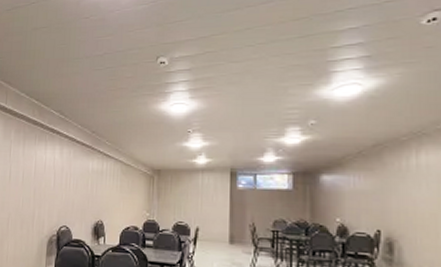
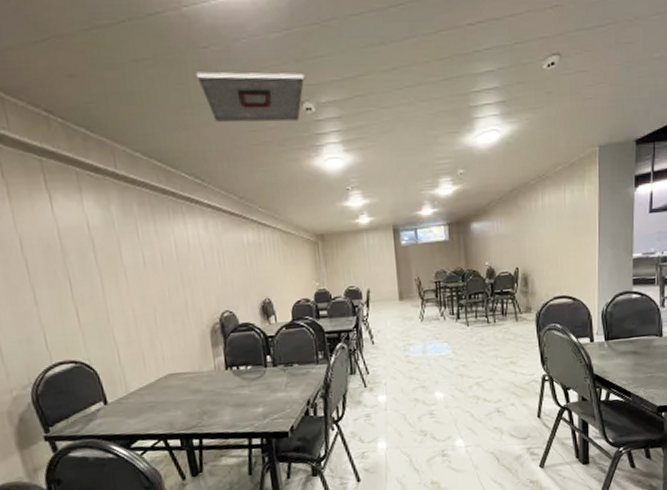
ceiling vent: none [77,34,163,73] -> present [197,72,305,123]

